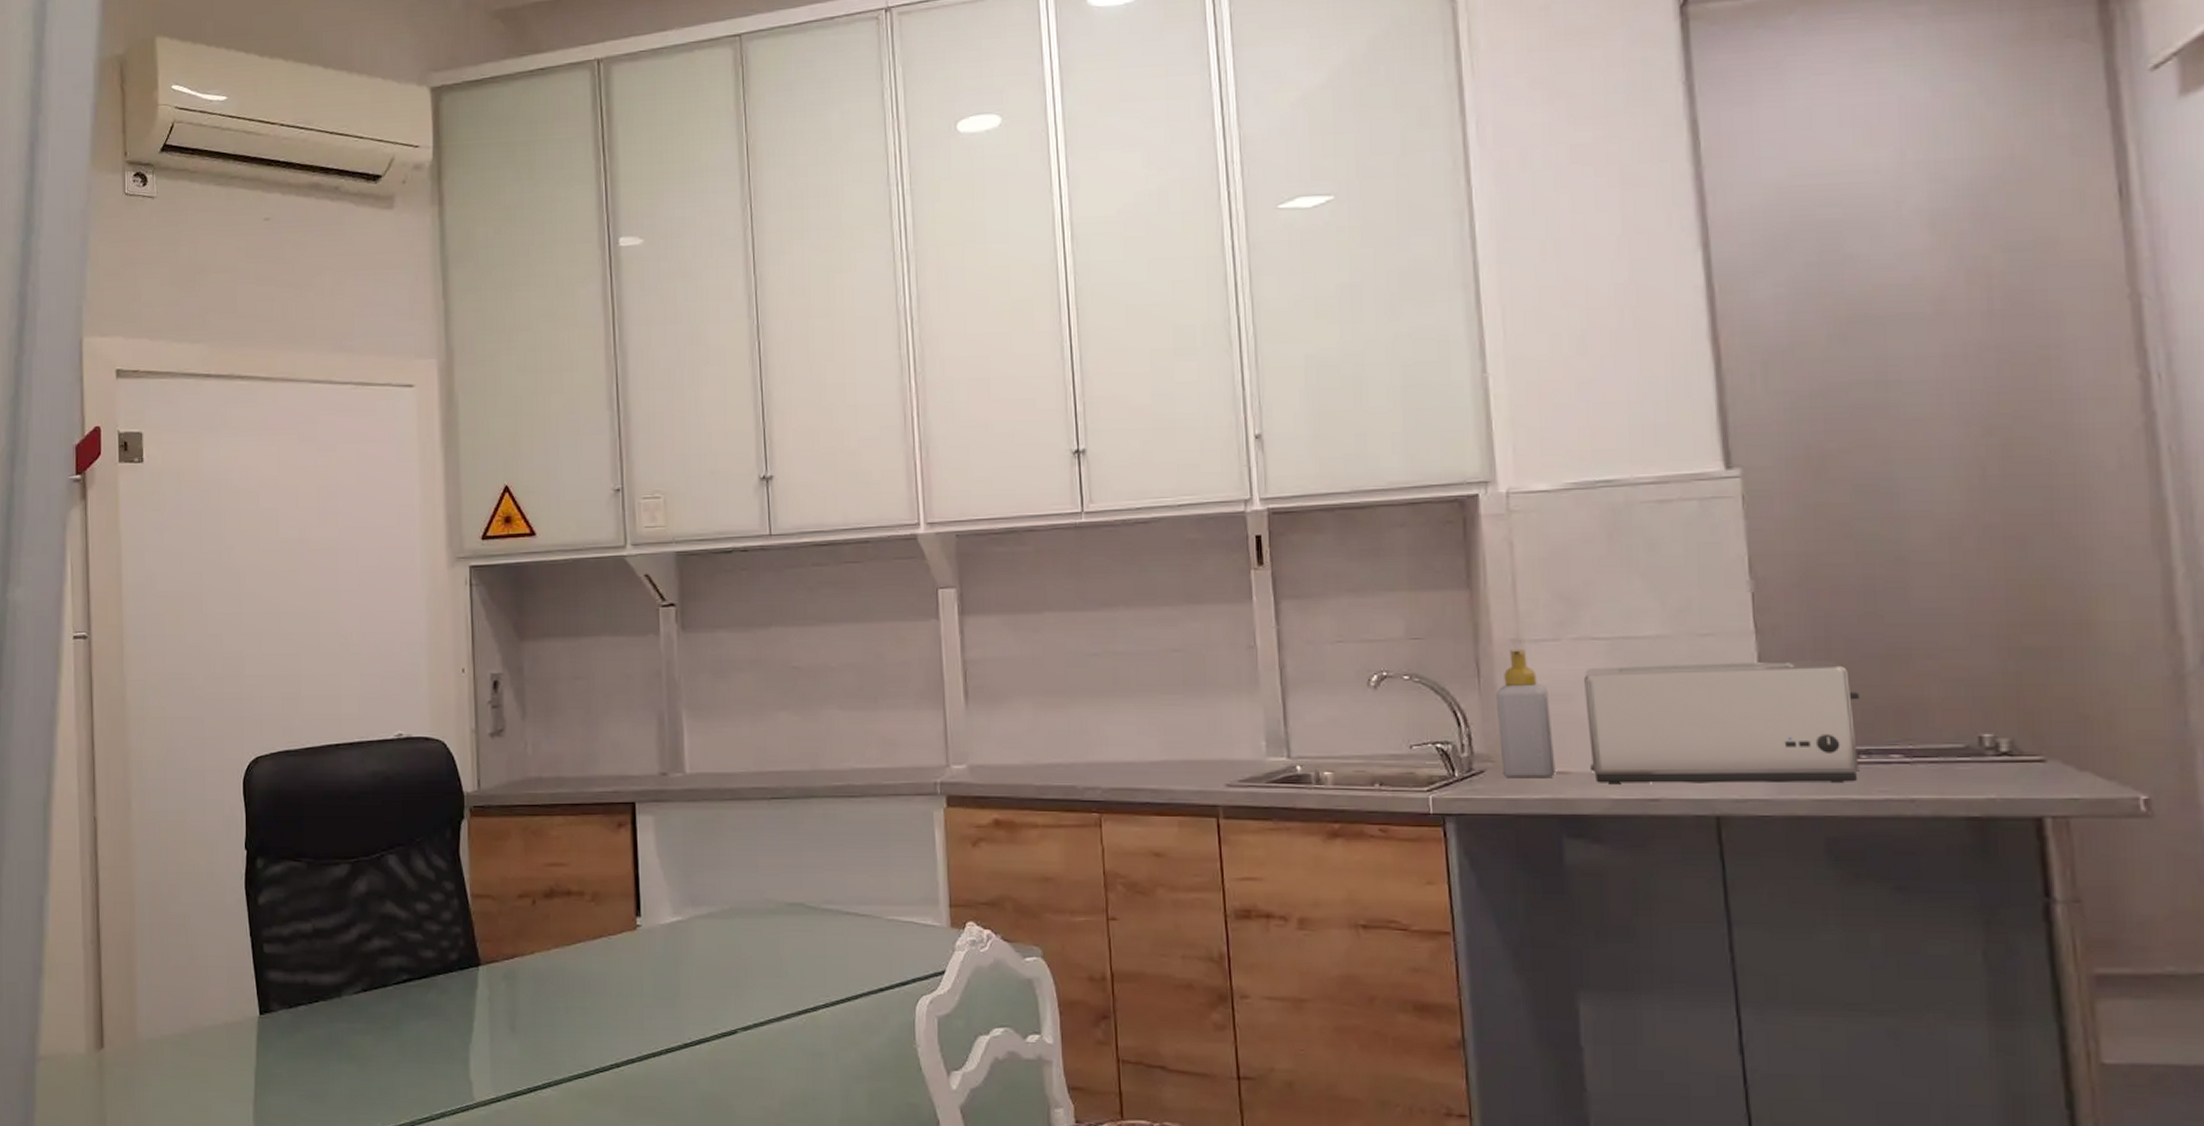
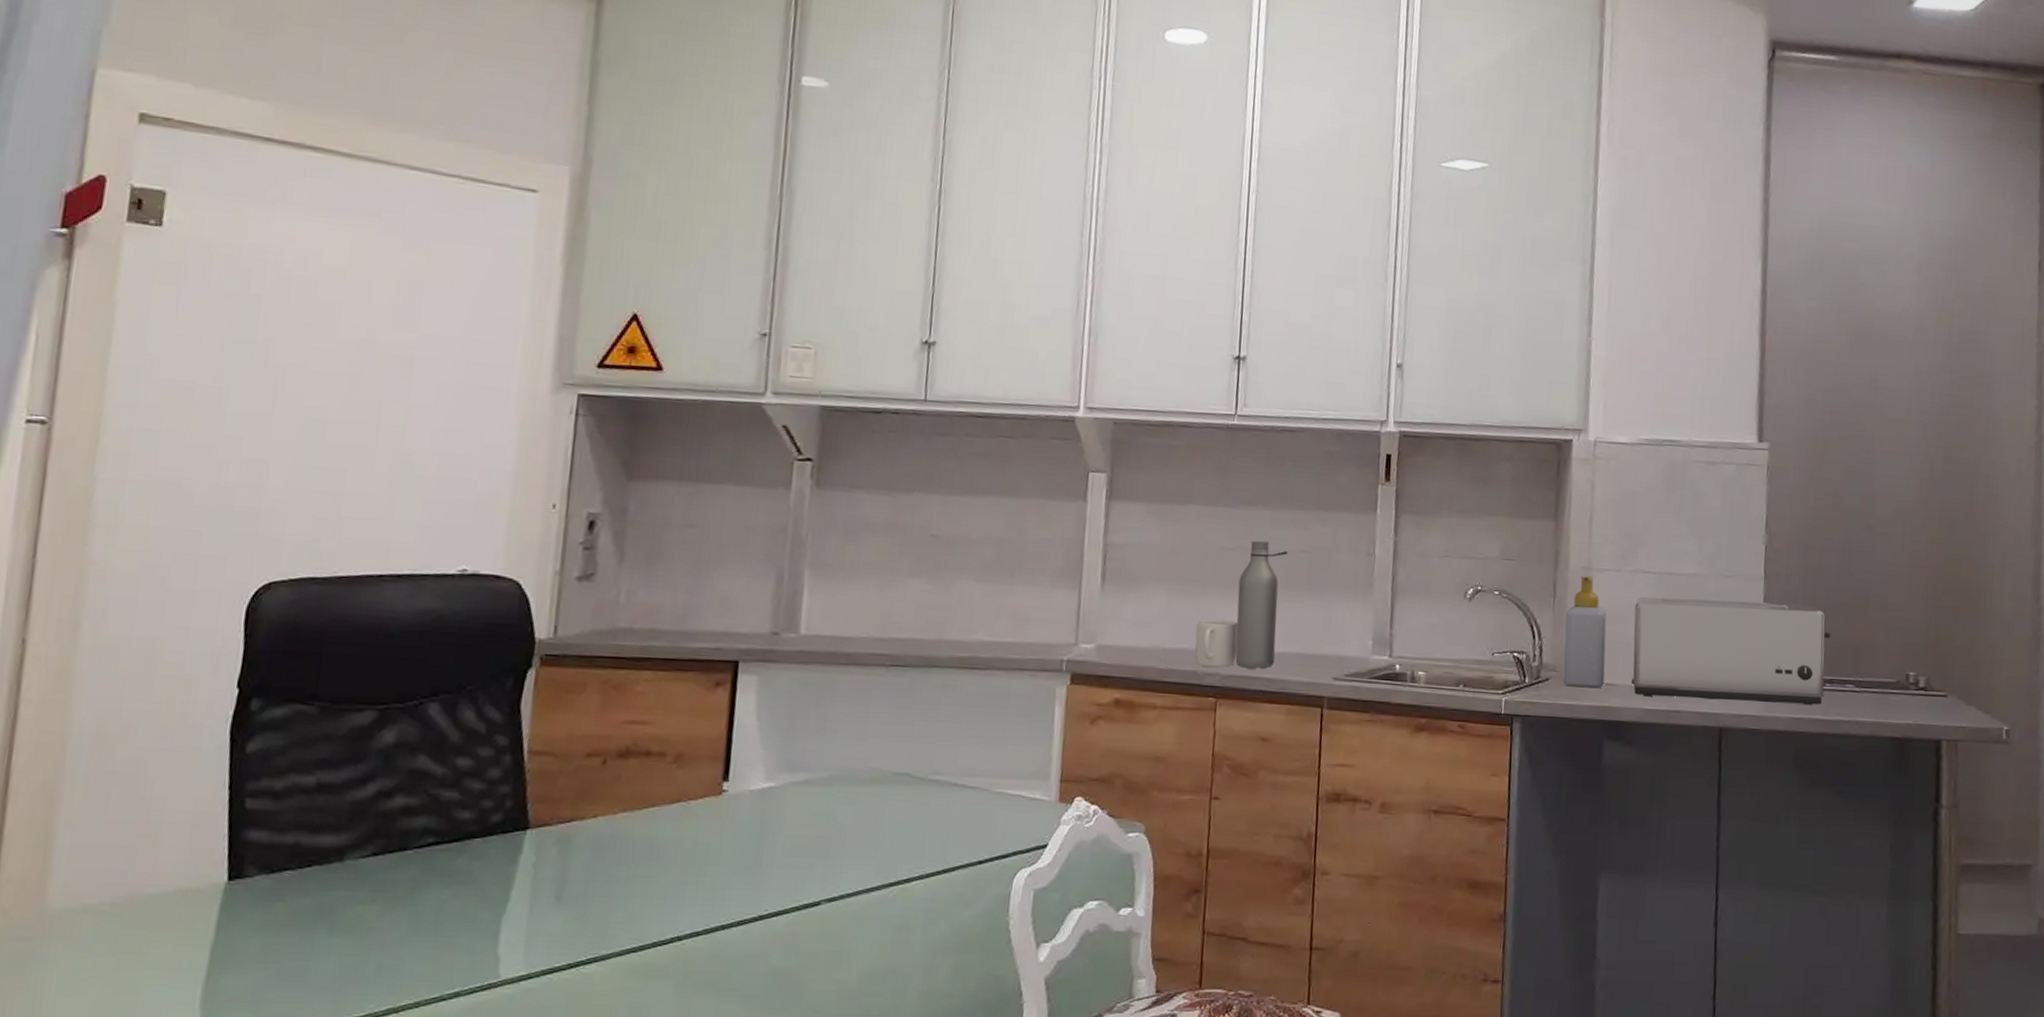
mug: none [1068,731,1116,781] -> present [1195,619,1239,668]
water bottle: none [1108,643,1159,781] -> present [1235,540,1288,670]

